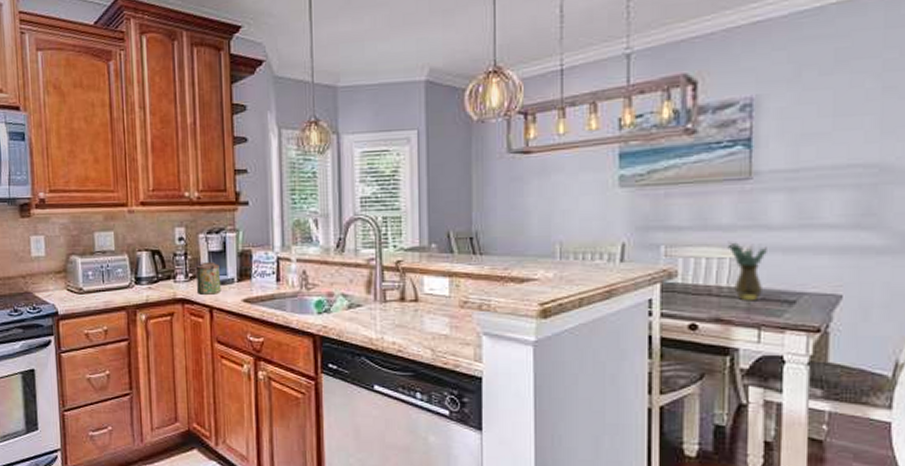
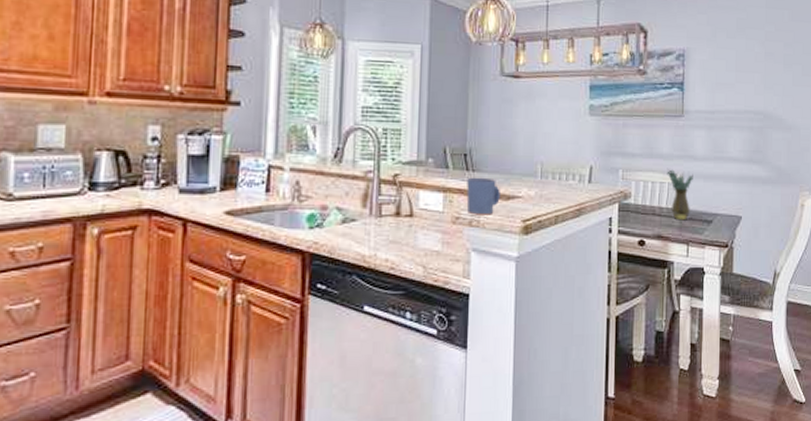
canister: present [197,261,222,295] -> none [170,166,201,205]
mug: none [474,260,512,300] -> present [466,177,500,217]

